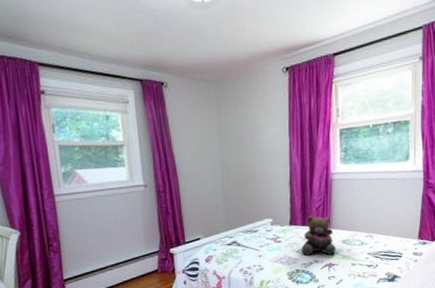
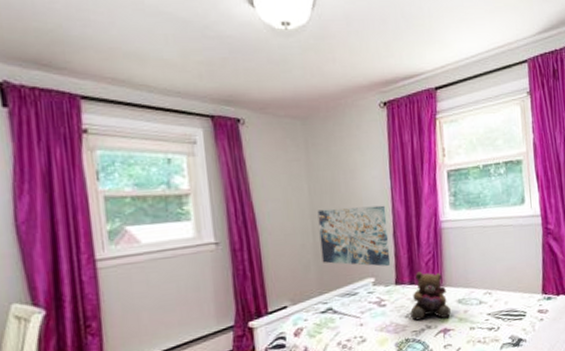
wall art: none [226,158,287,210] -> present [317,205,391,267]

